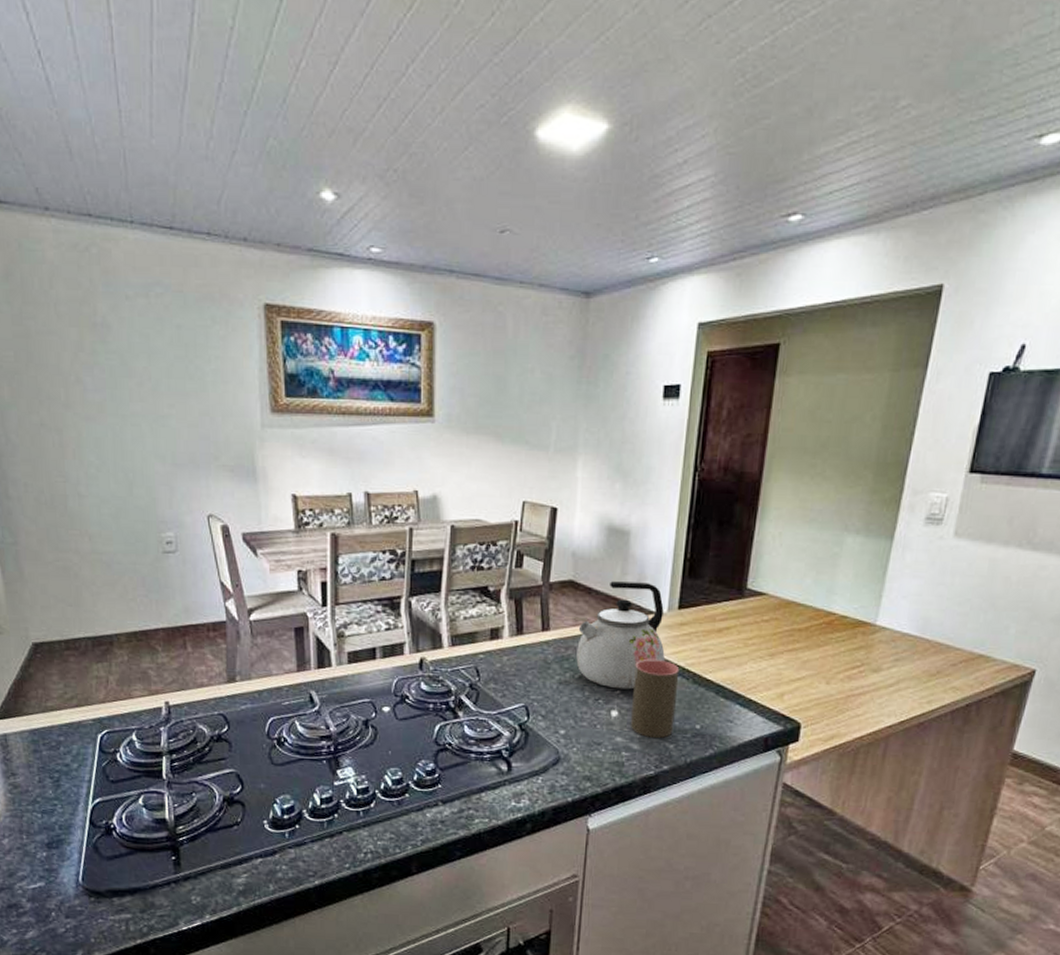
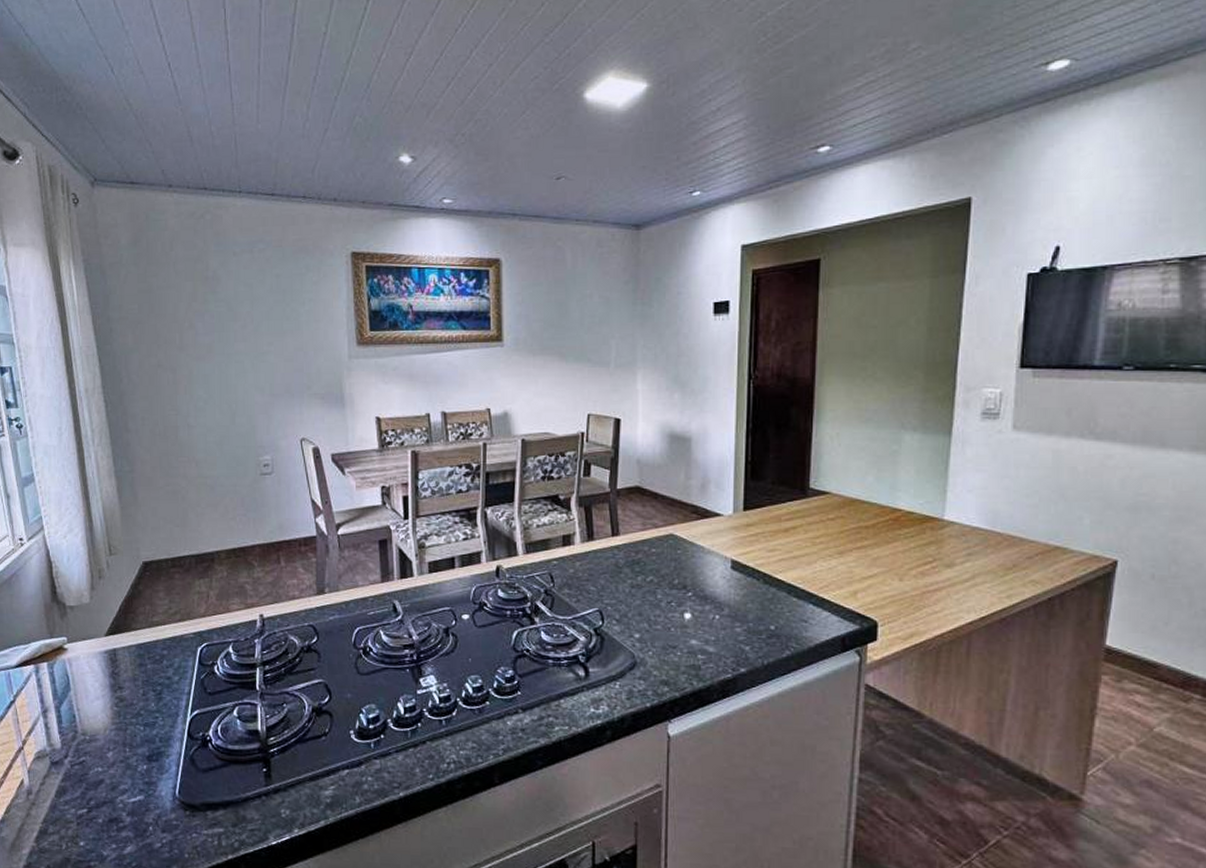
kettle: present [576,581,665,690] -> none [647,486,734,592]
cup: present [631,658,680,739] -> none [705,560,749,641]

